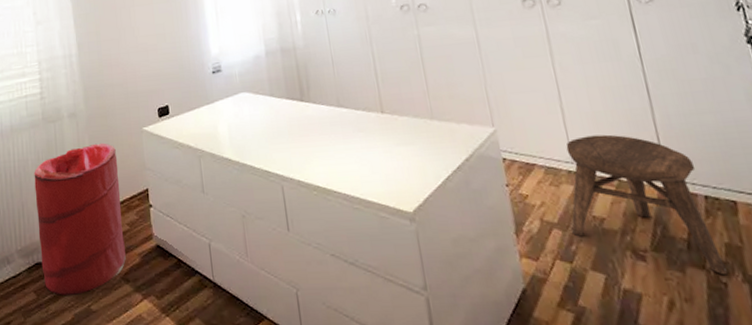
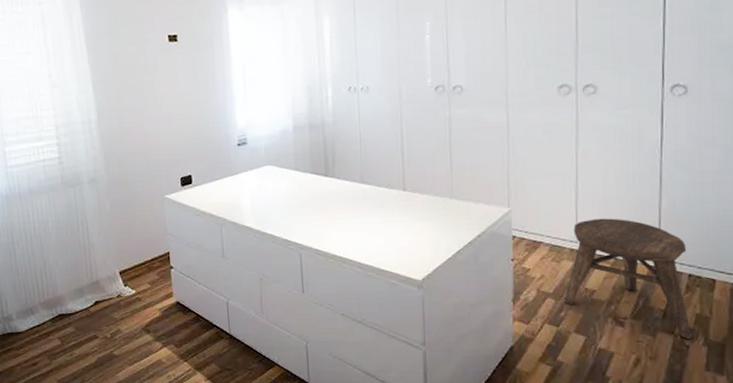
laundry hamper: present [34,143,126,295] -> none [54,208,147,342]

